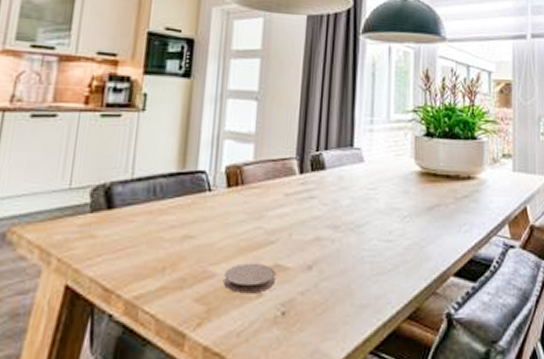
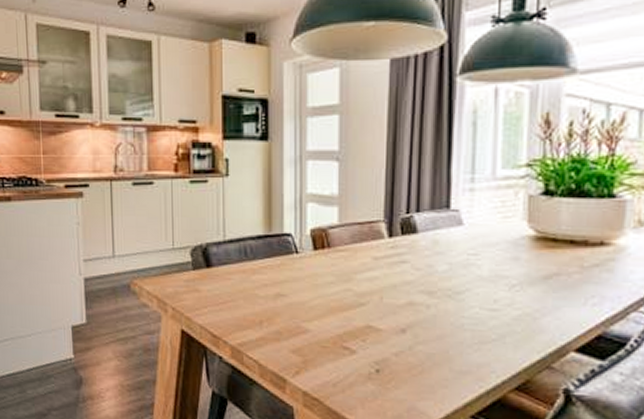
coaster: present [224,263,276,294] -> none [317,322,368,351]

